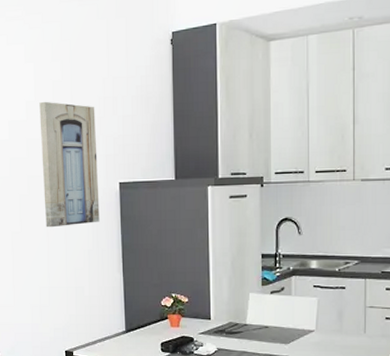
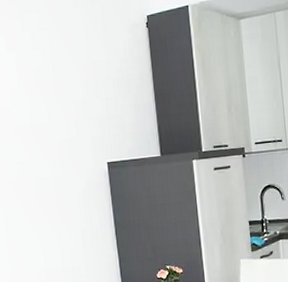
wall art: present [39,101,100,228] -> none [23,88,91,211]

